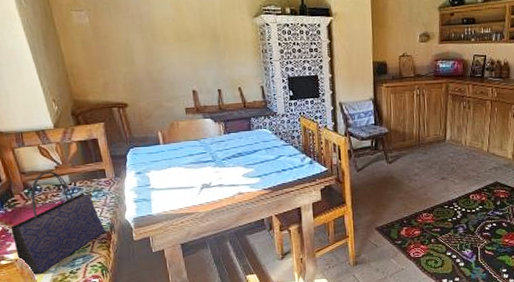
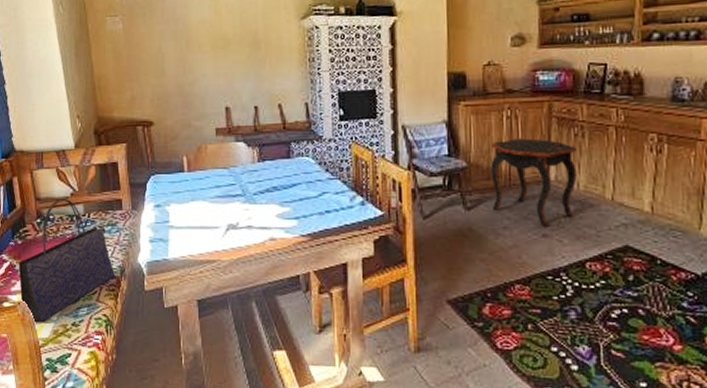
side table: none [405,110,465,172] -> present [490,138,577,227]

